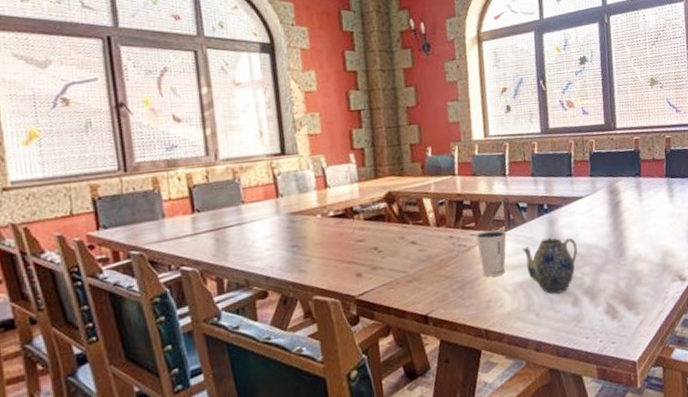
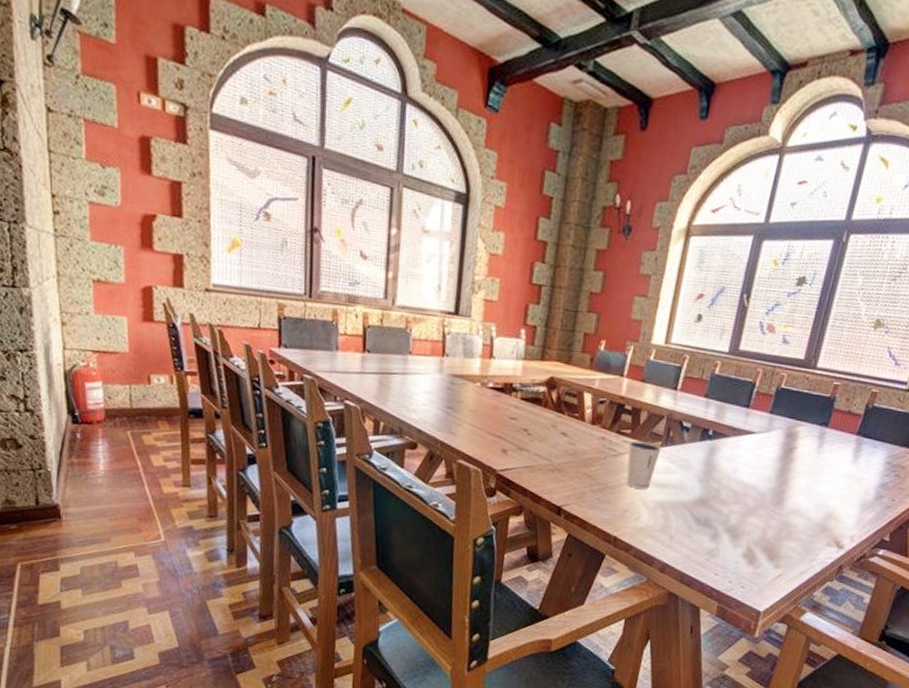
teapot: present [522,238,578,294] -> none [673,465,733,524]

